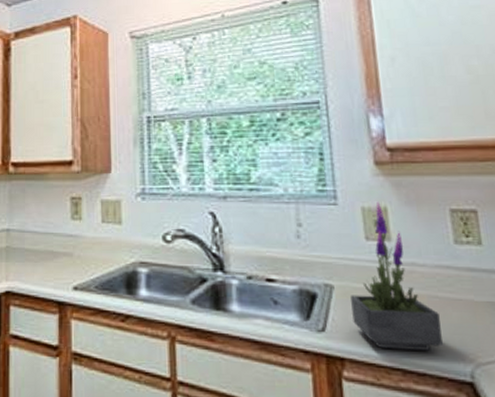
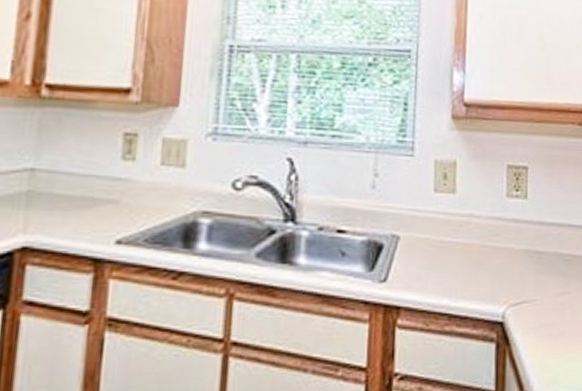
potted plant: present [351,201,443,351] -> none [413,154,485,296]

